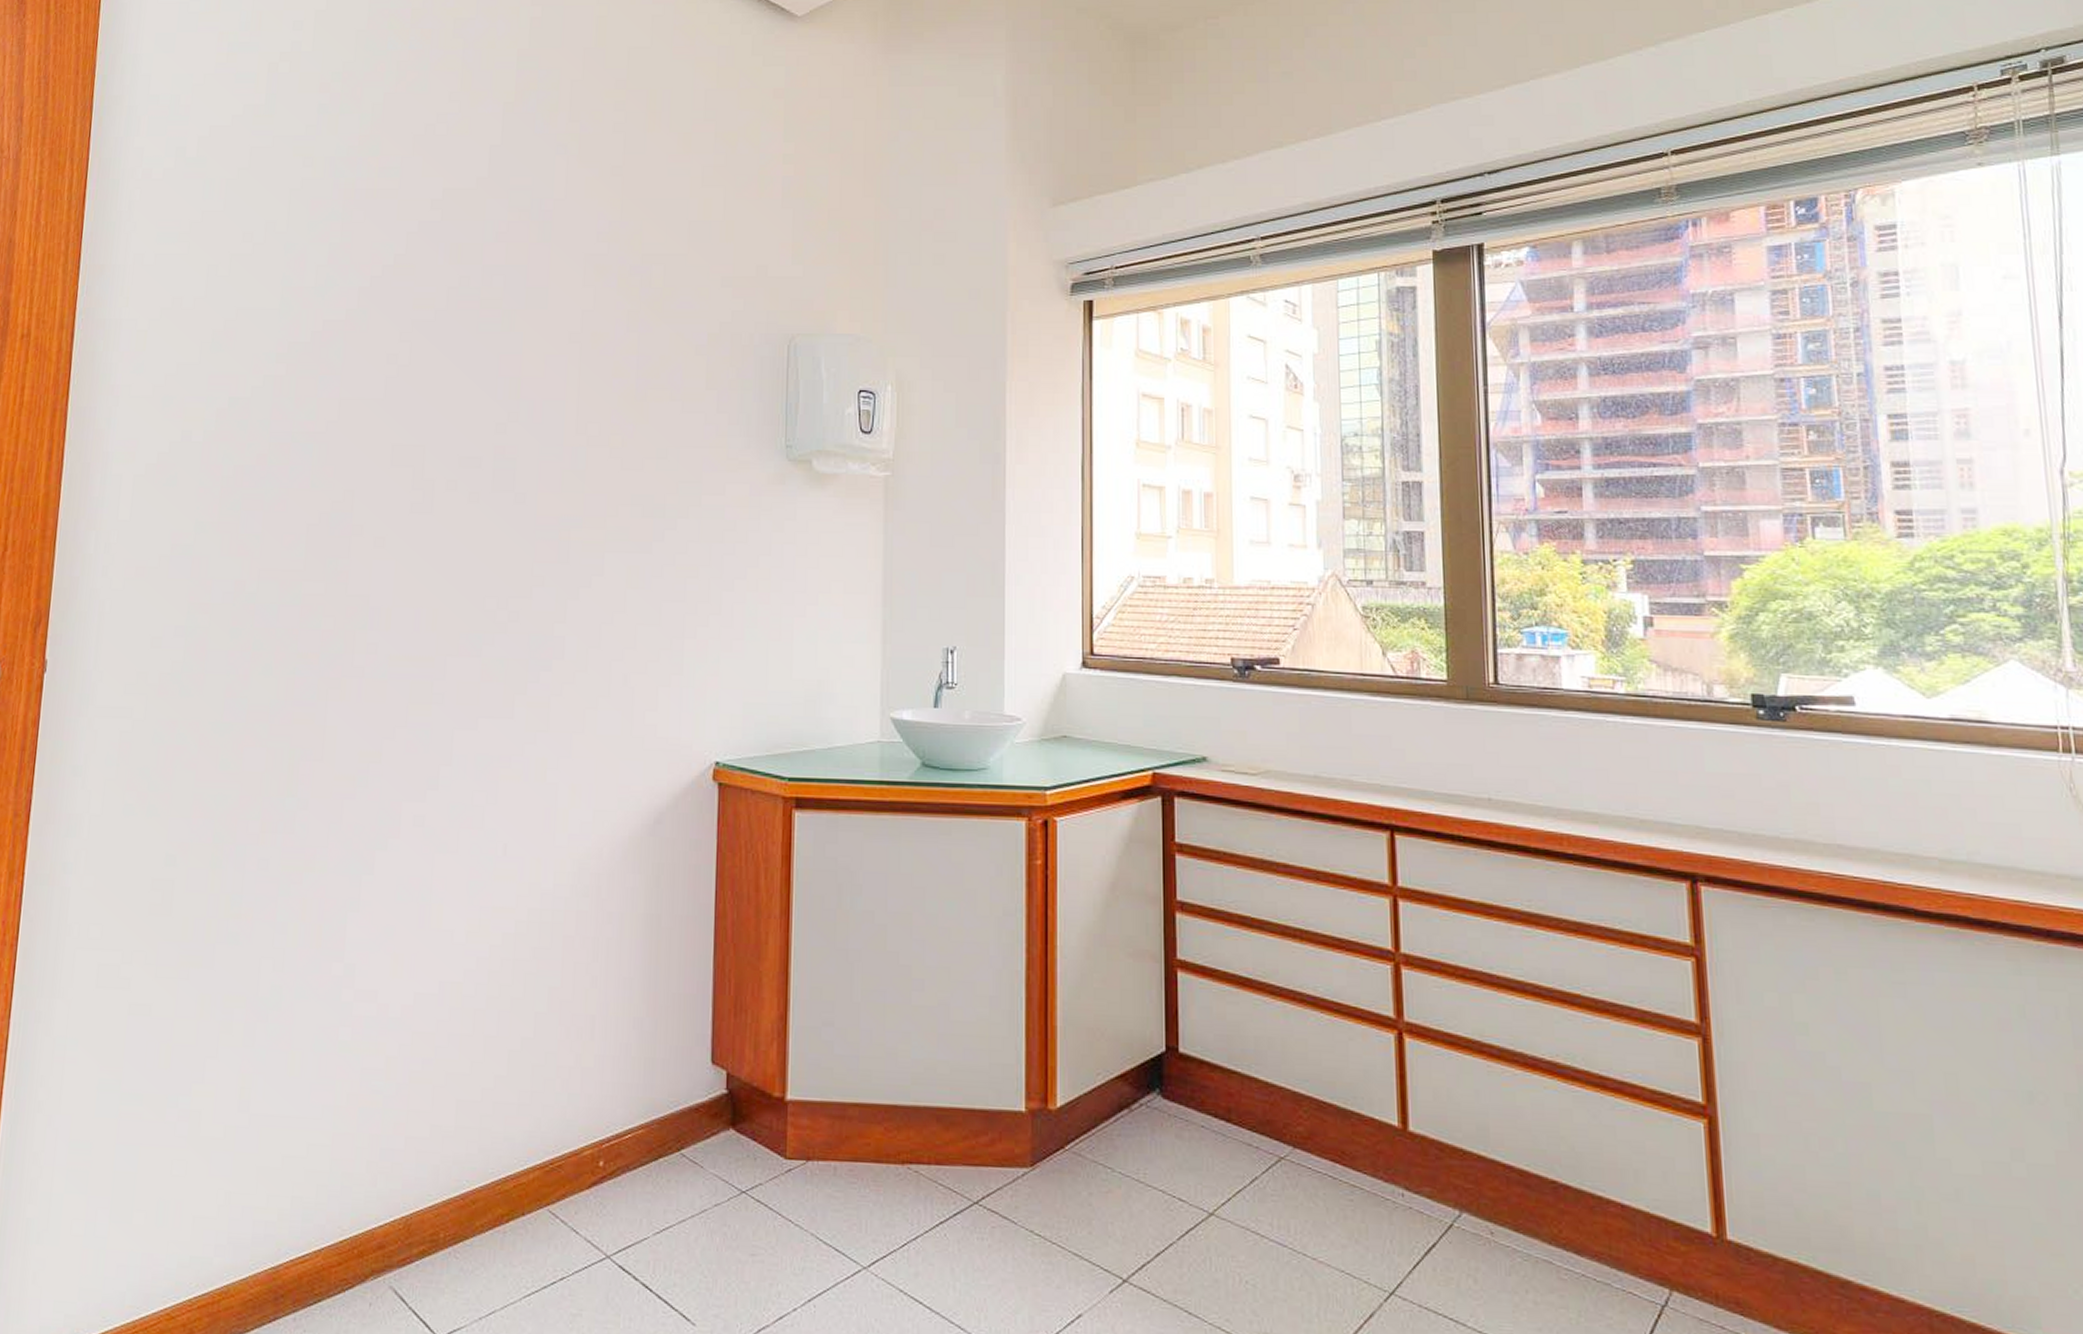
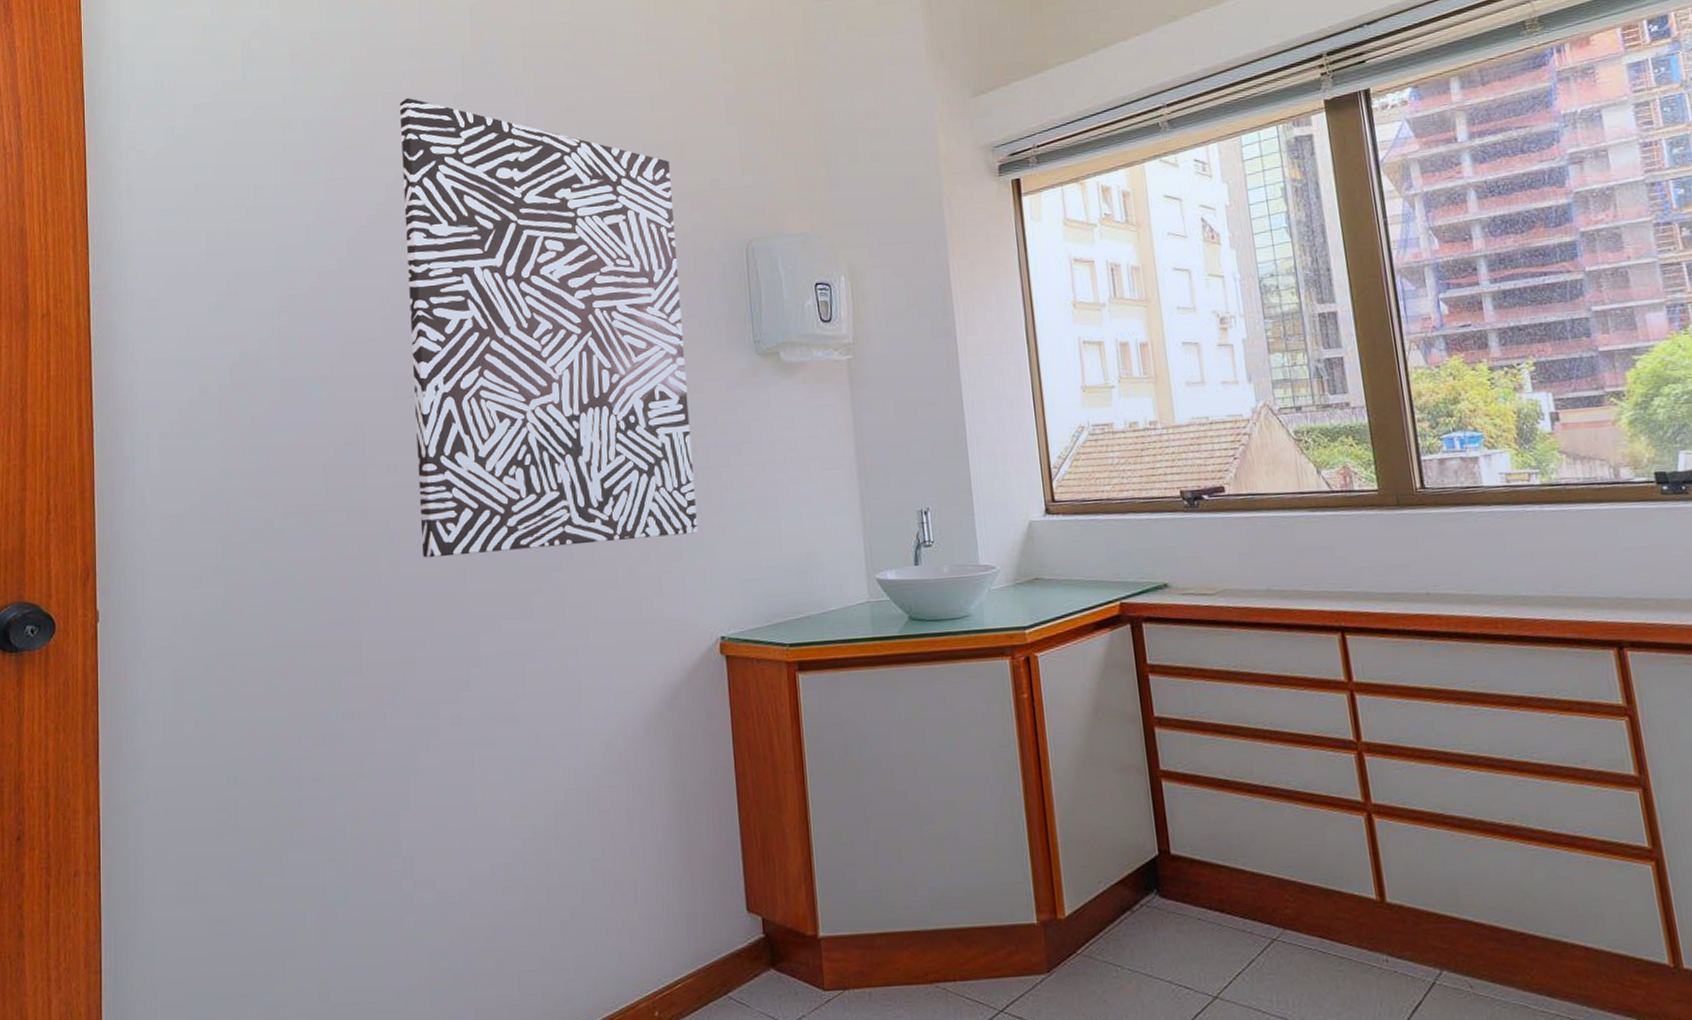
wall art: none [403,142,715,647] -> present [399,97,698,558]

